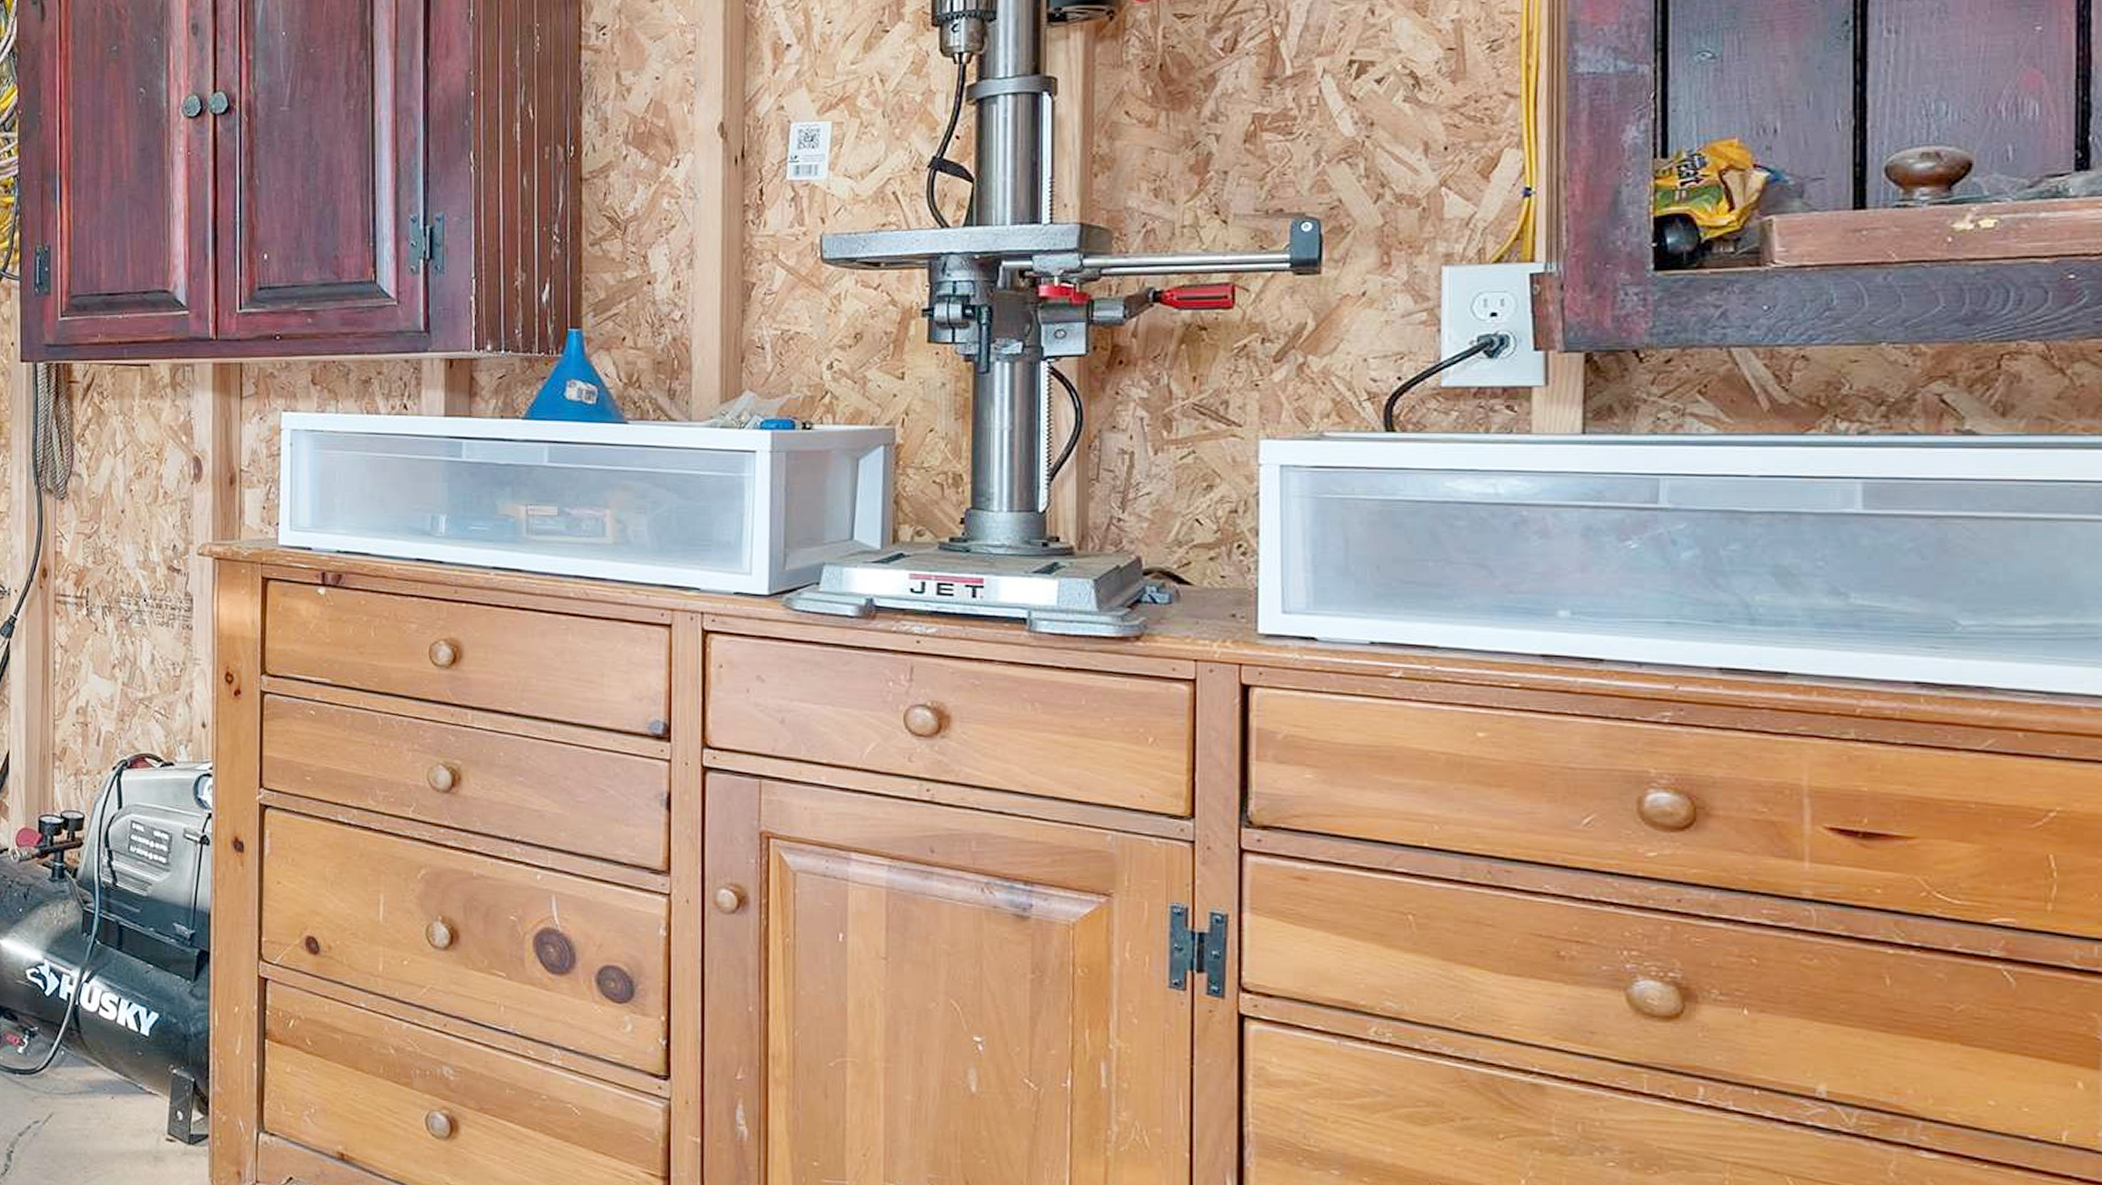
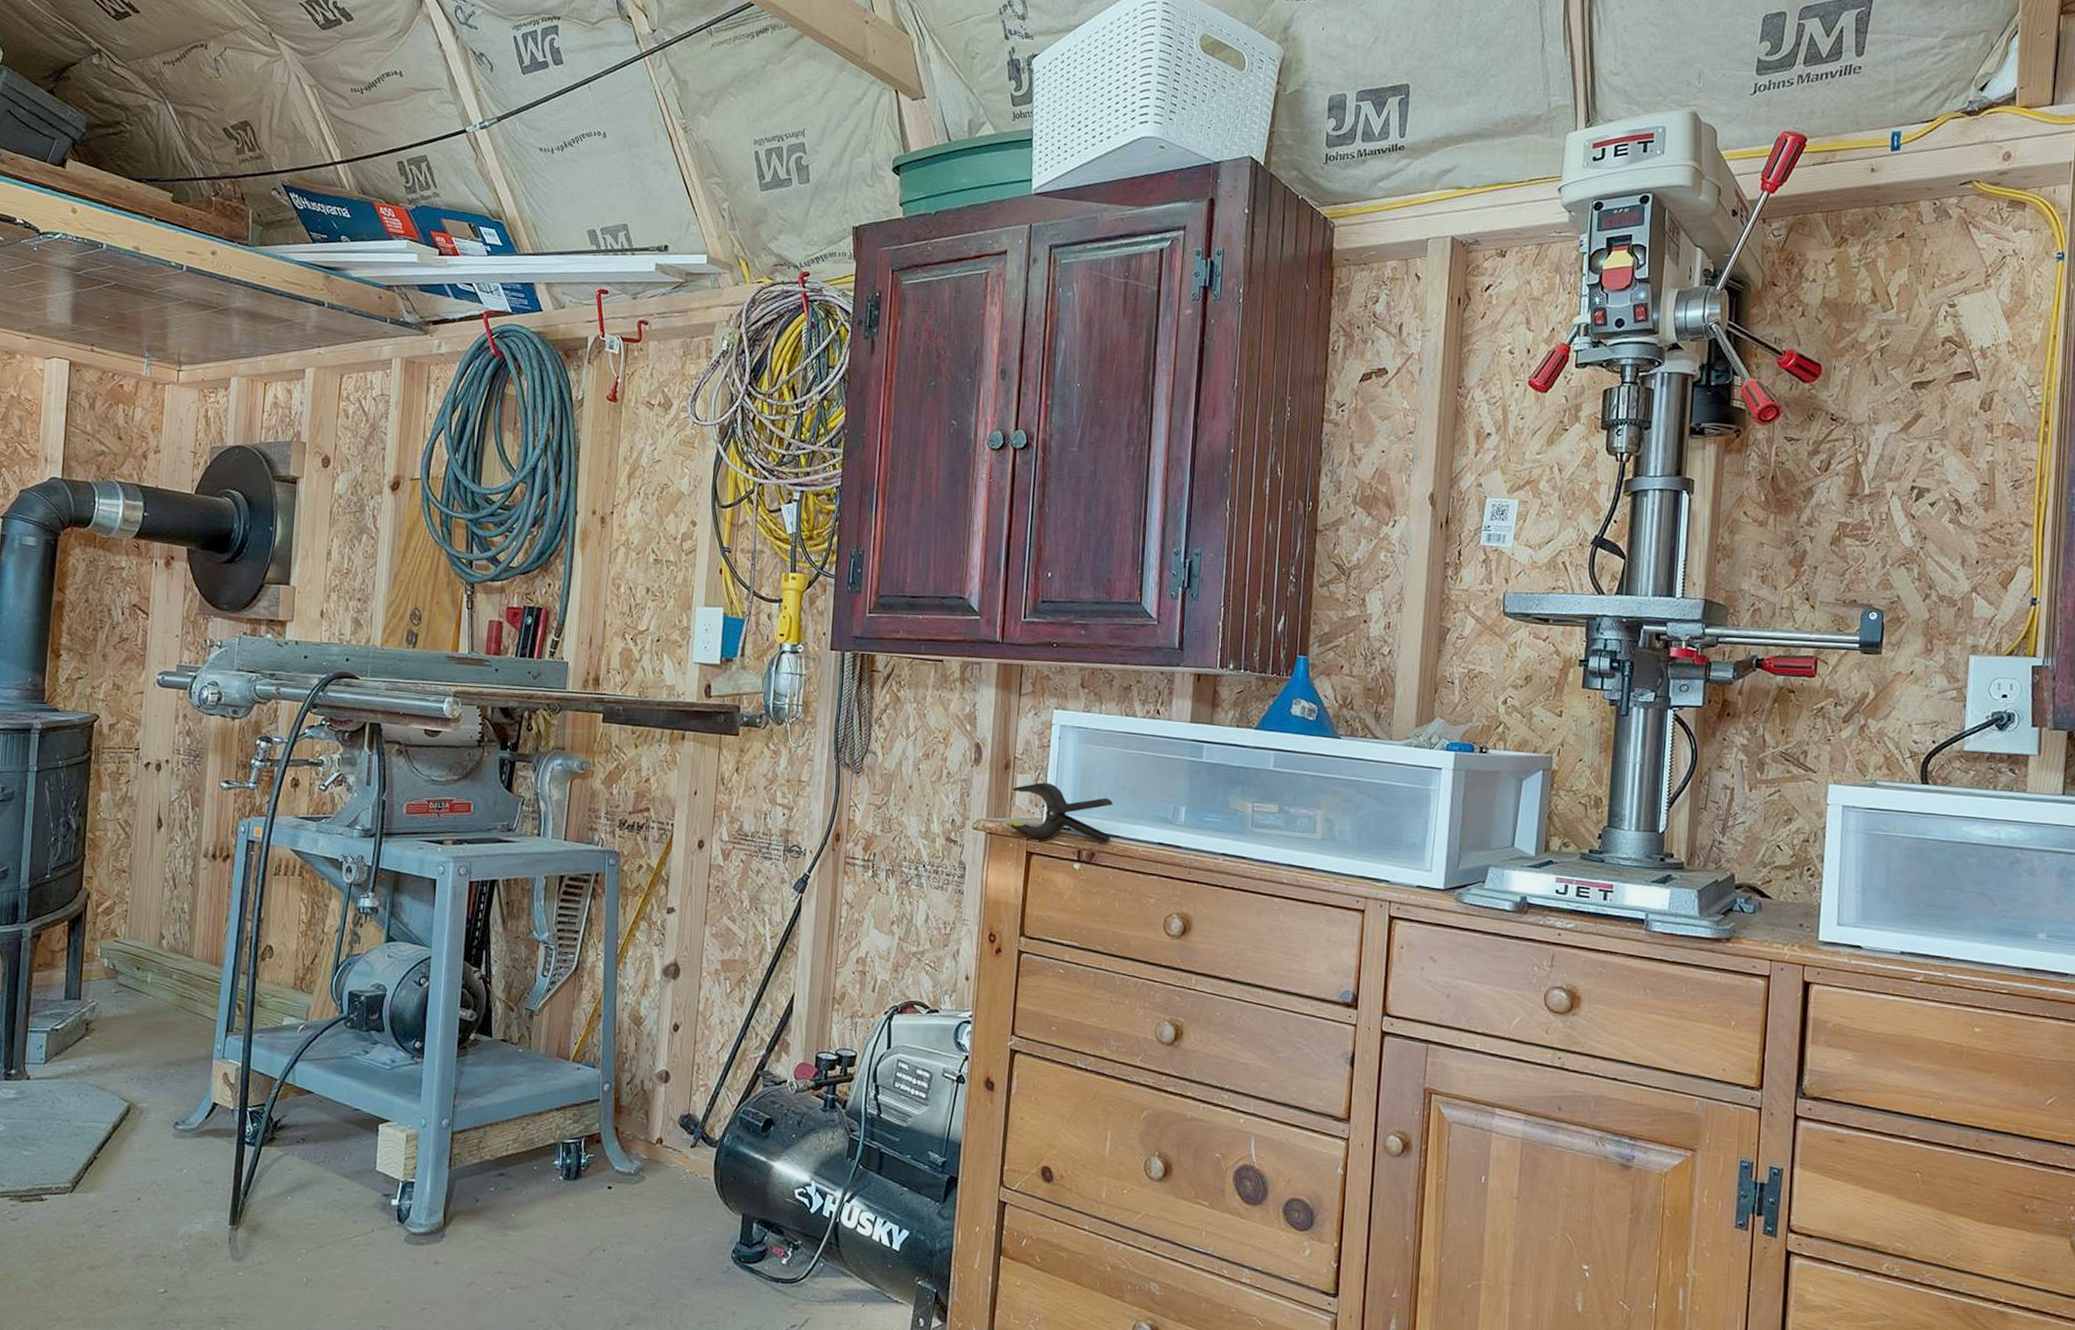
clamp: none [239,497,360,563] -> present [1009,782,1113,843]

